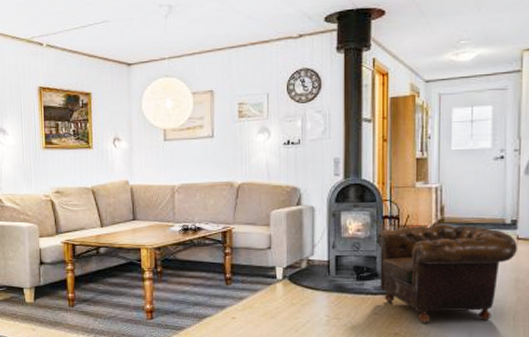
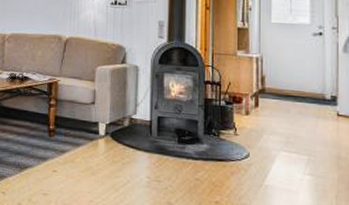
armchair: present [376,223,517,323] -> none [198,93,337,197]

